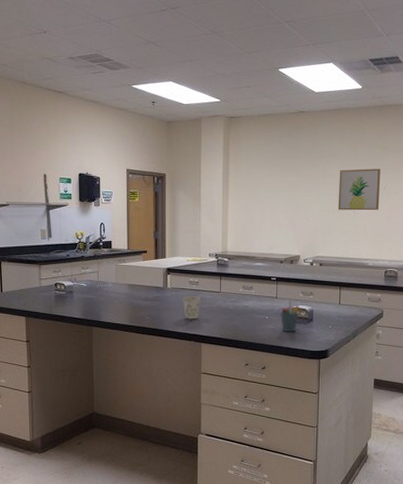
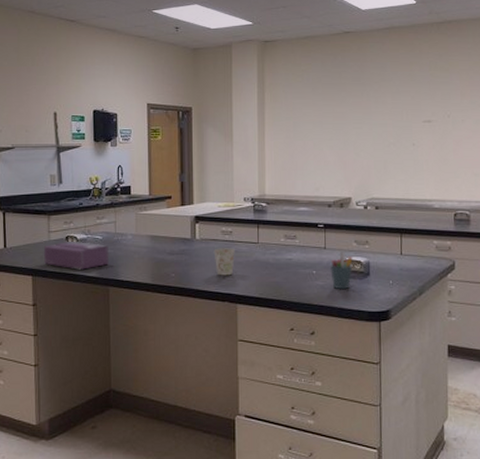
tissue box: none [35,287,92,312] -> present [43,241,109,270]
wall art: present [338,168,381,211] -> none [394,94,444,144]

